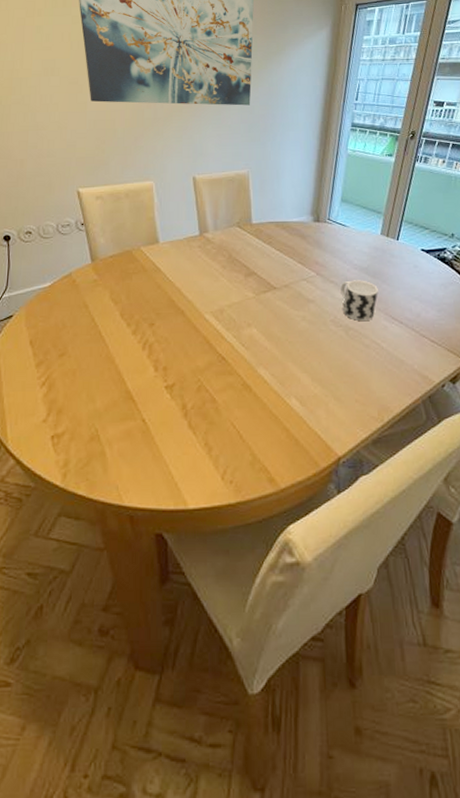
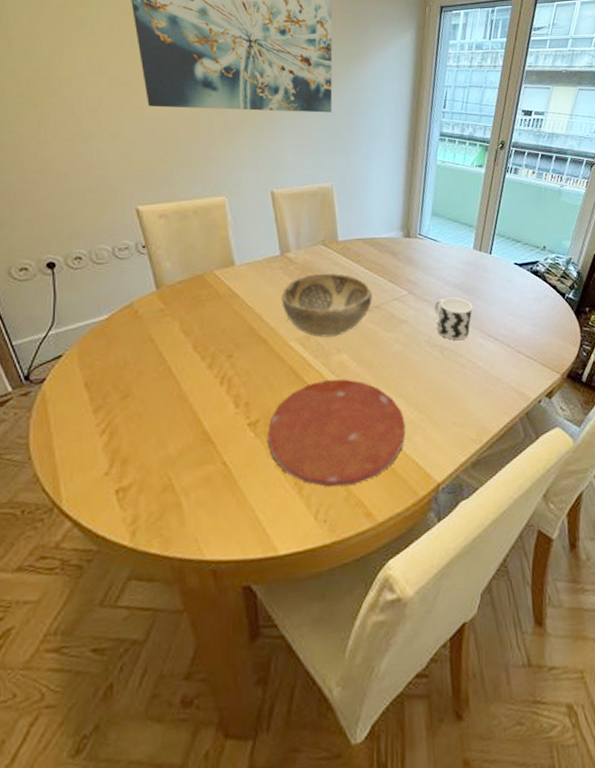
plate: none [182,351,310,451] -> present [268,379,406,488]
decorative bowl: none [199,253,282,312] -> present [281,273,372,338]

